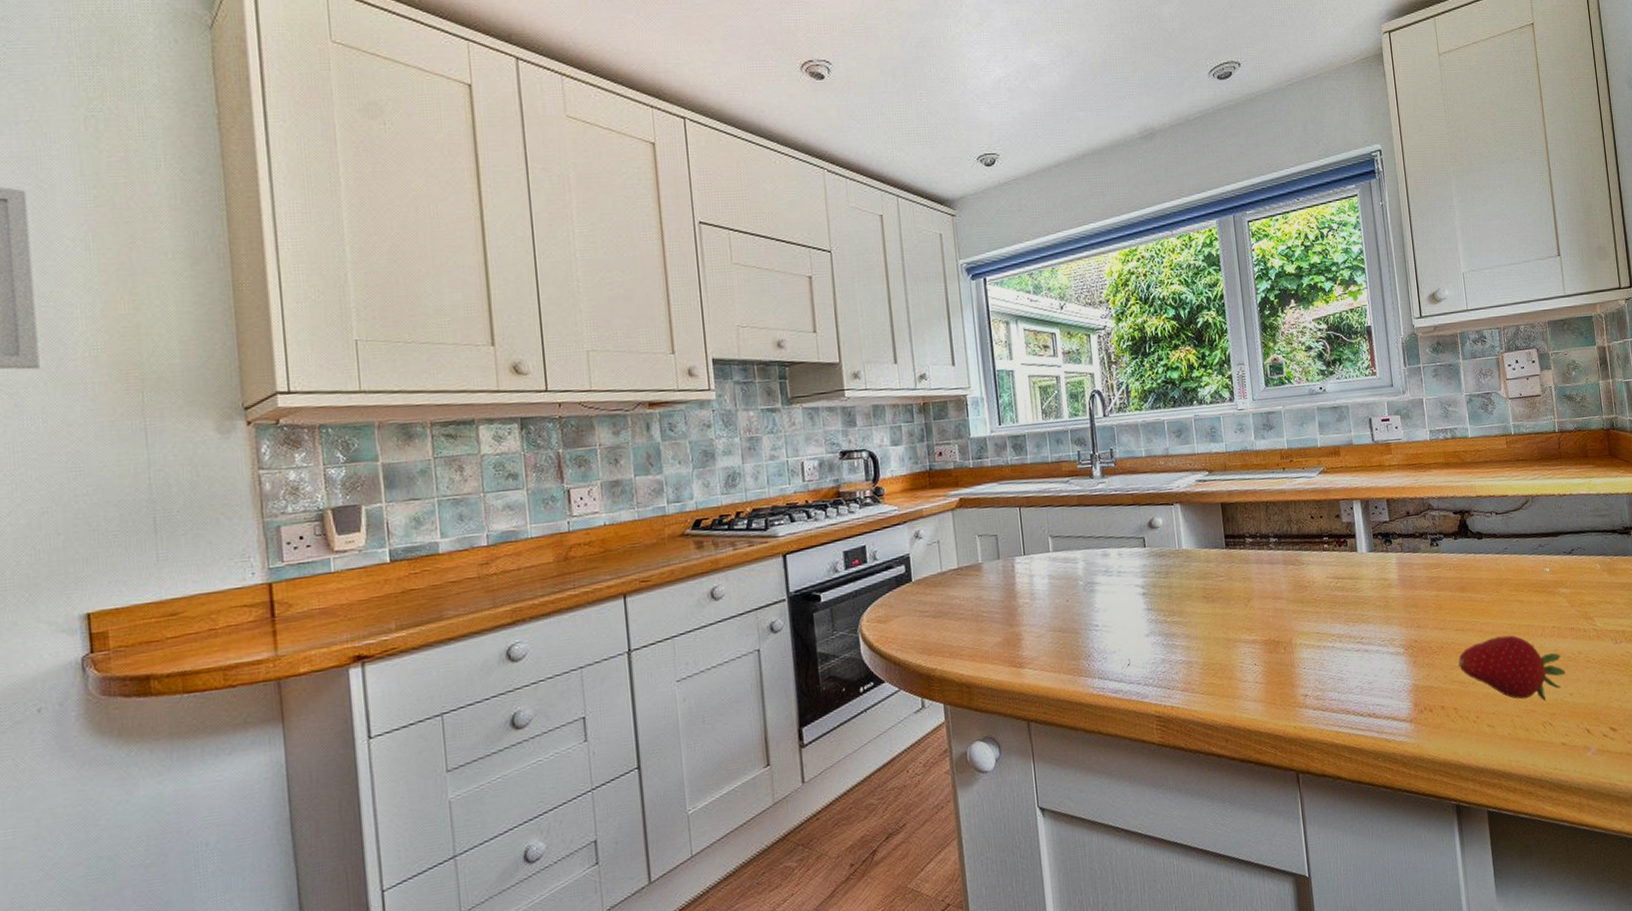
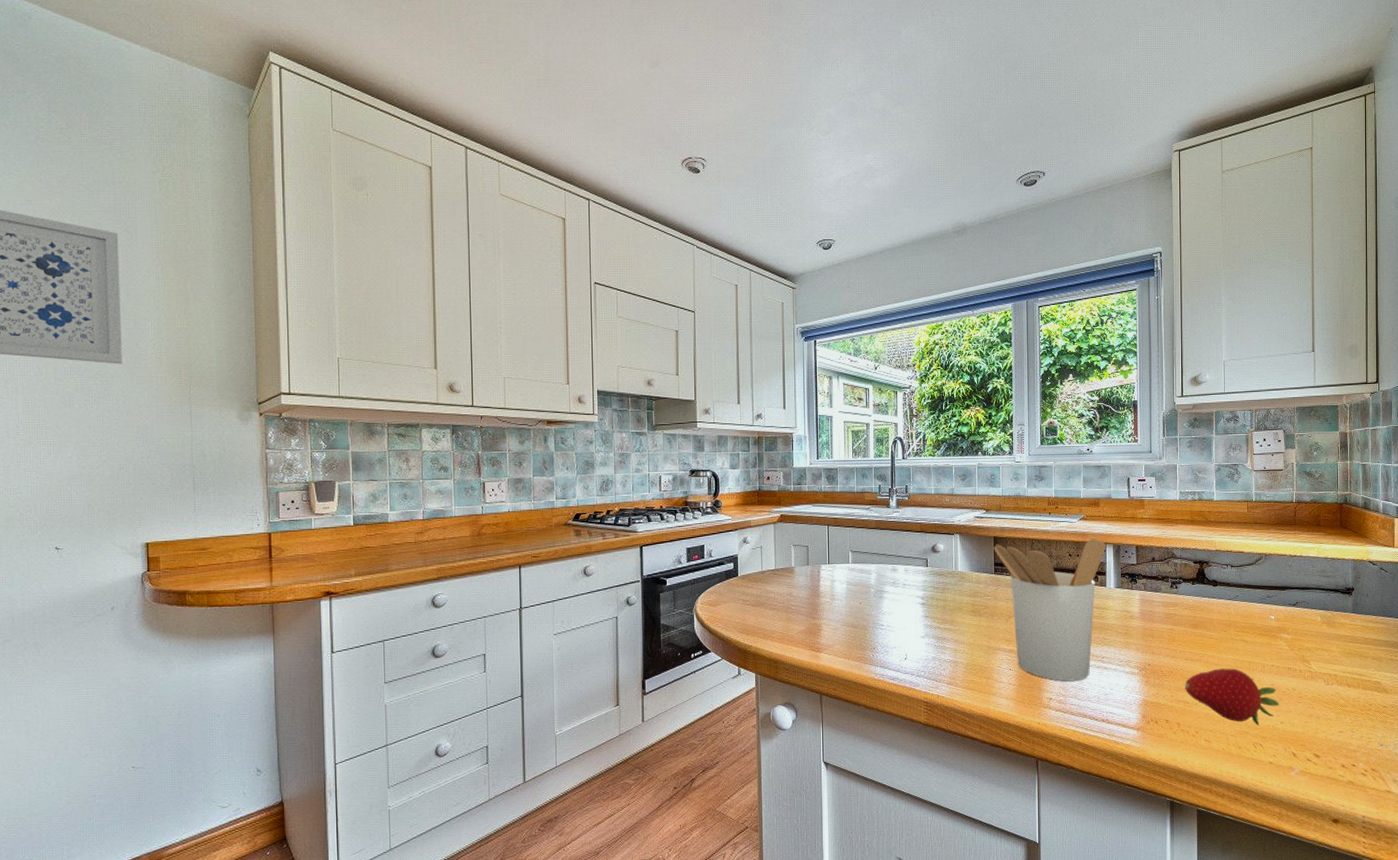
utensil holder: none [1222,494,1352,672] -> present [994,538,1106,681]

